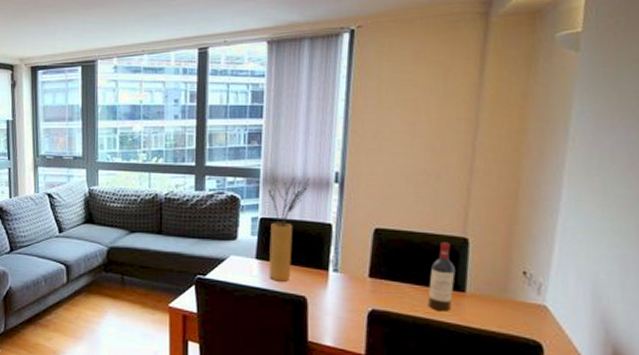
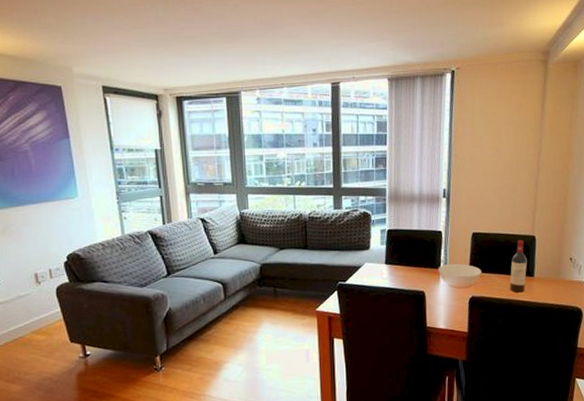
vase: present [267,177,309,282] -> none [392,194,424,281]
bowl: none [326,266,387,298] -> present [438,264,482,289]

